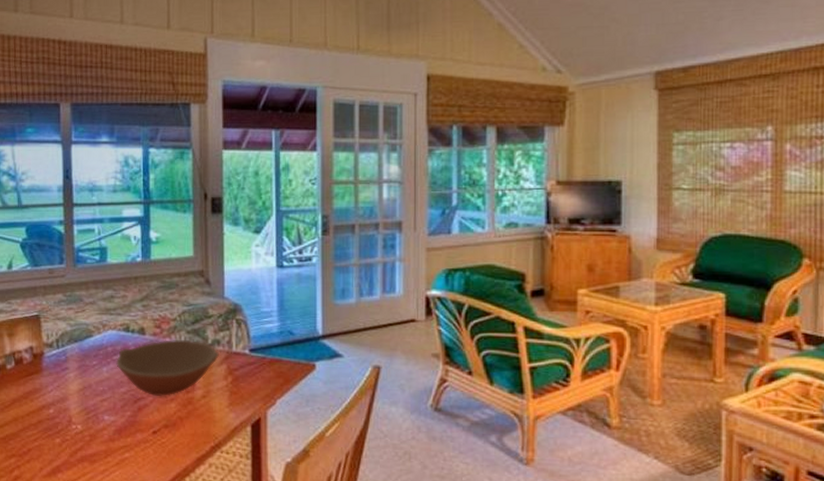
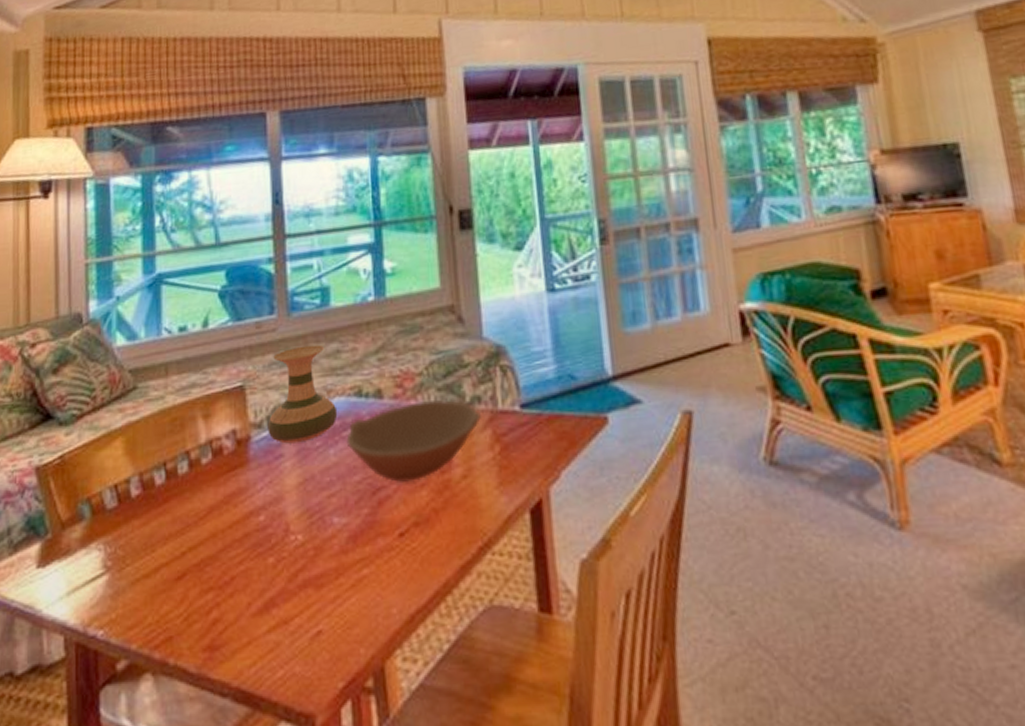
vase: none [57,290,110,361] -> present [267,344,338,444]

